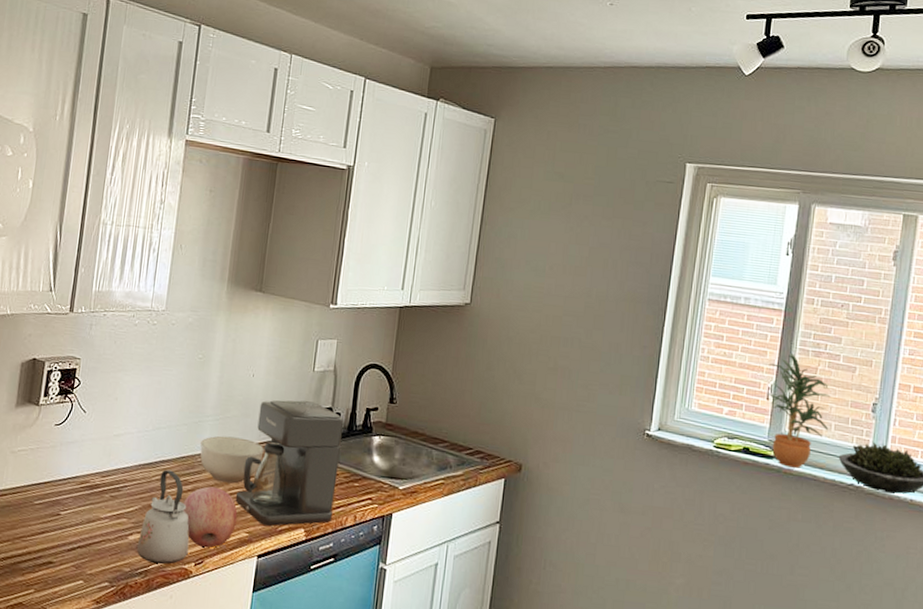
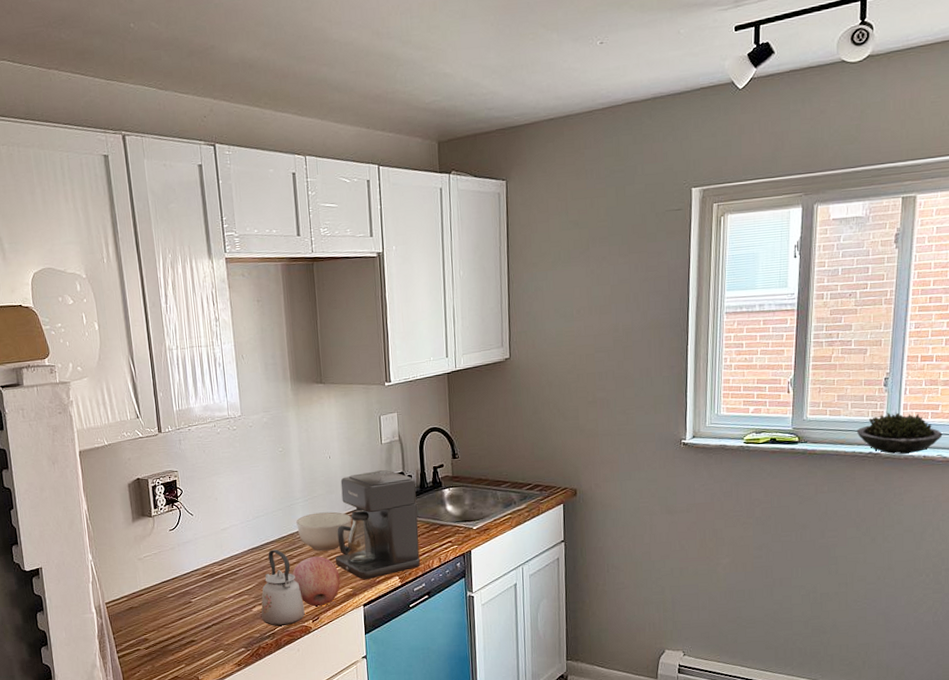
potted plant: present [766,352,831,470] -> none [786,346,846,449]

